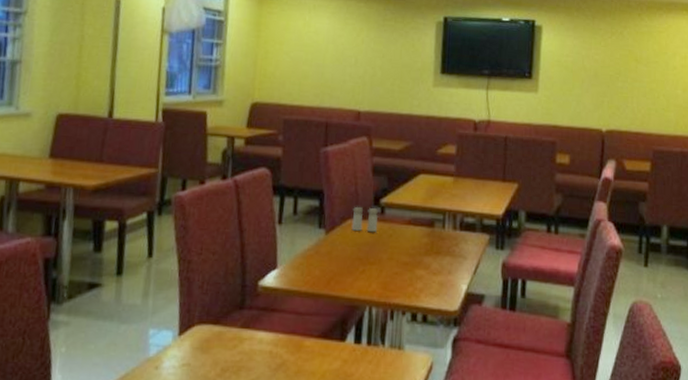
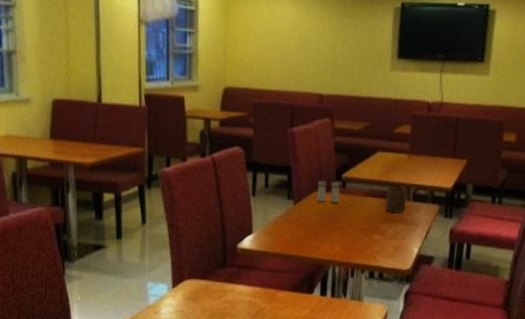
cup: none [429,213,452,245] -> present [385,186,406,214]

